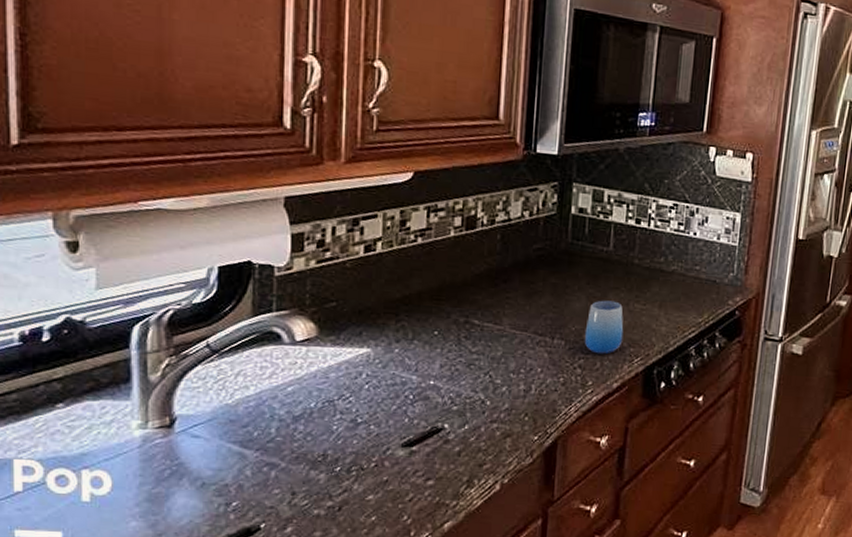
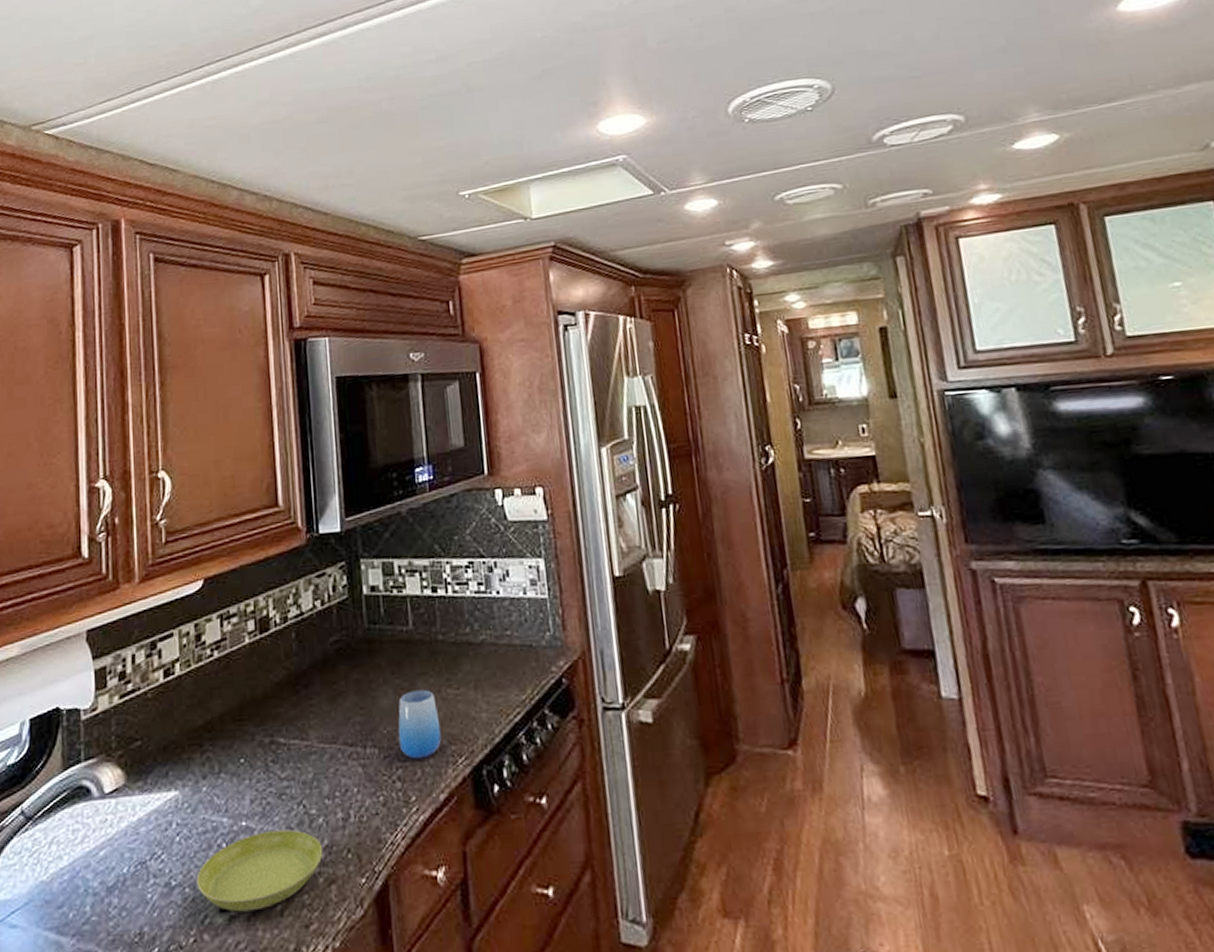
saucer: none [381,391,503,450] -> present [196,830,323,912]

